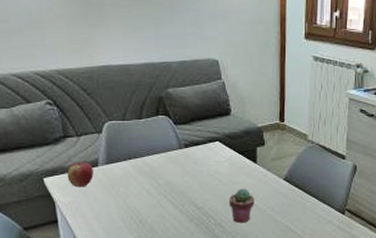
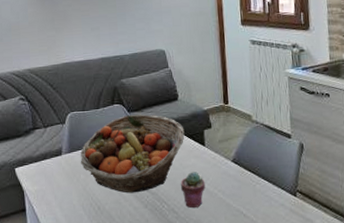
apple: present [67,161,94,187] -> none [35,151,58,176]
fruit basket: none [119,127,236,207] -> present [80,114,185,193]

